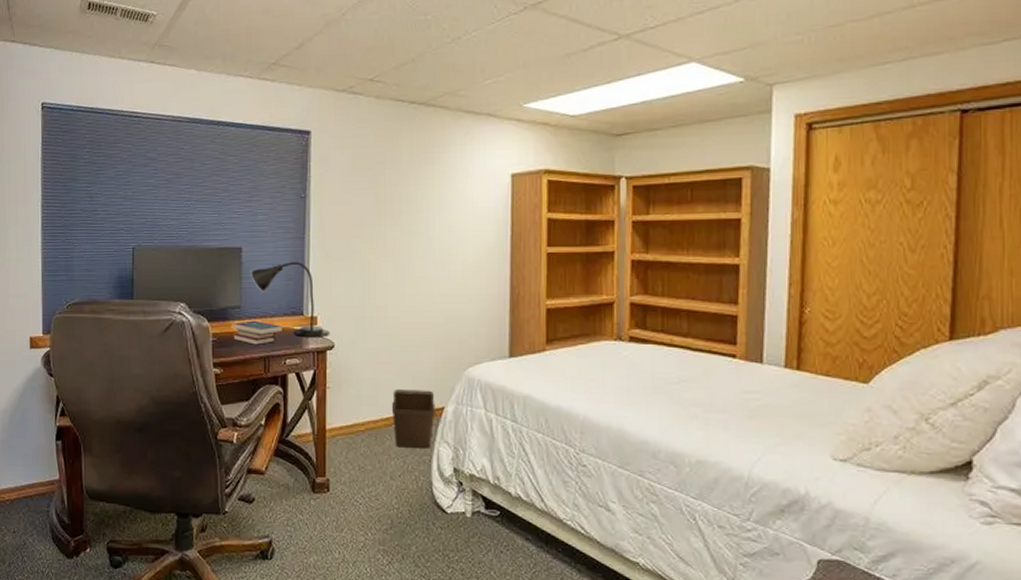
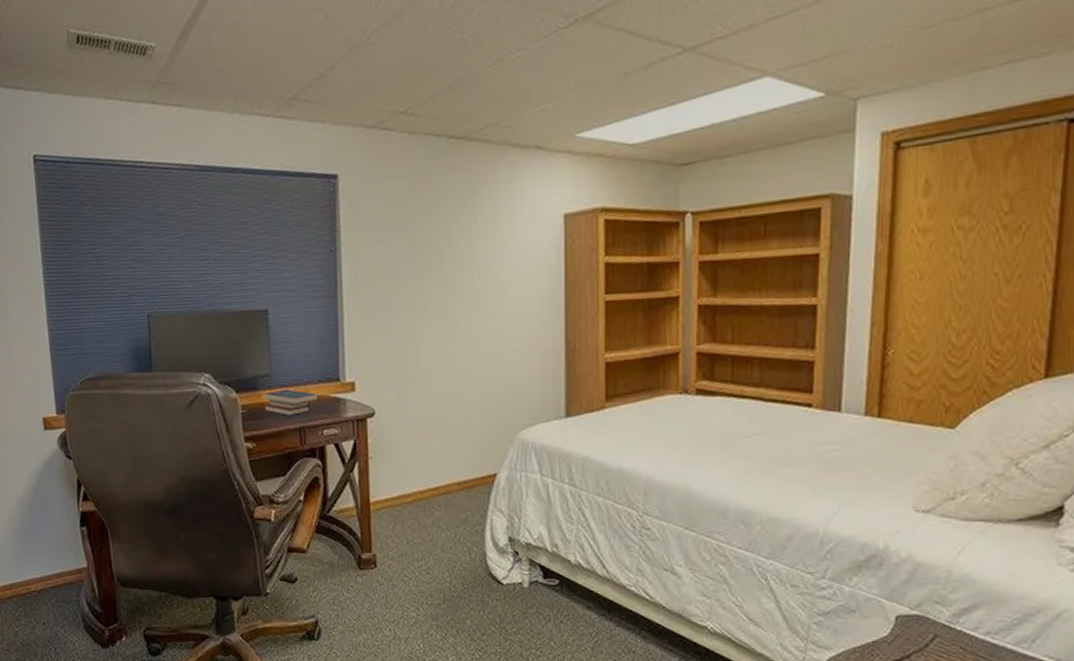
desk lamp: present [252,262,330,338] -> none [280,323,370,406]
bicycle basket: present [391,390,435,448] -> none [439,456,487,518]

